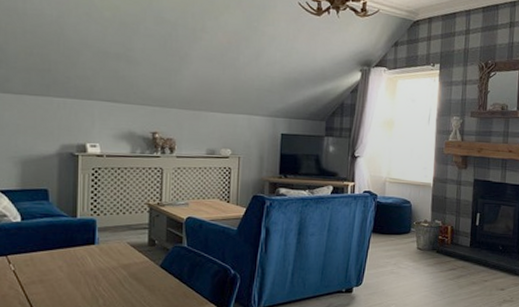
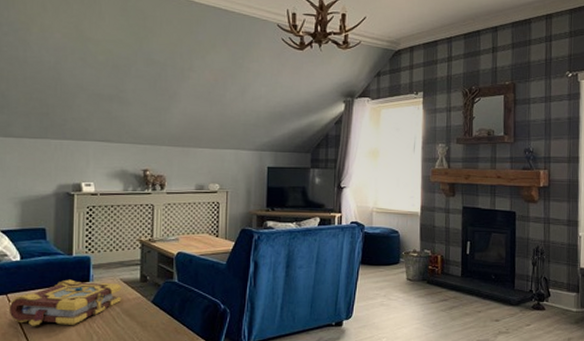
book: none [9,242,129,288] -> present [9,279,122,326]

